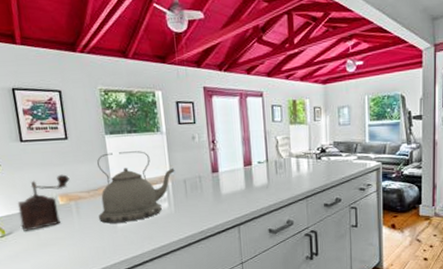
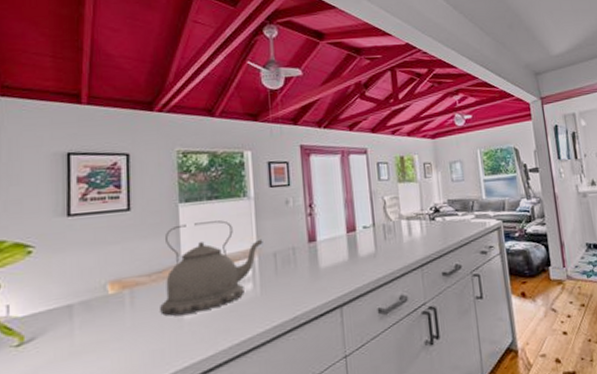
pepper mill: present [17,174,70,231] -> none [49,254,127,335]

